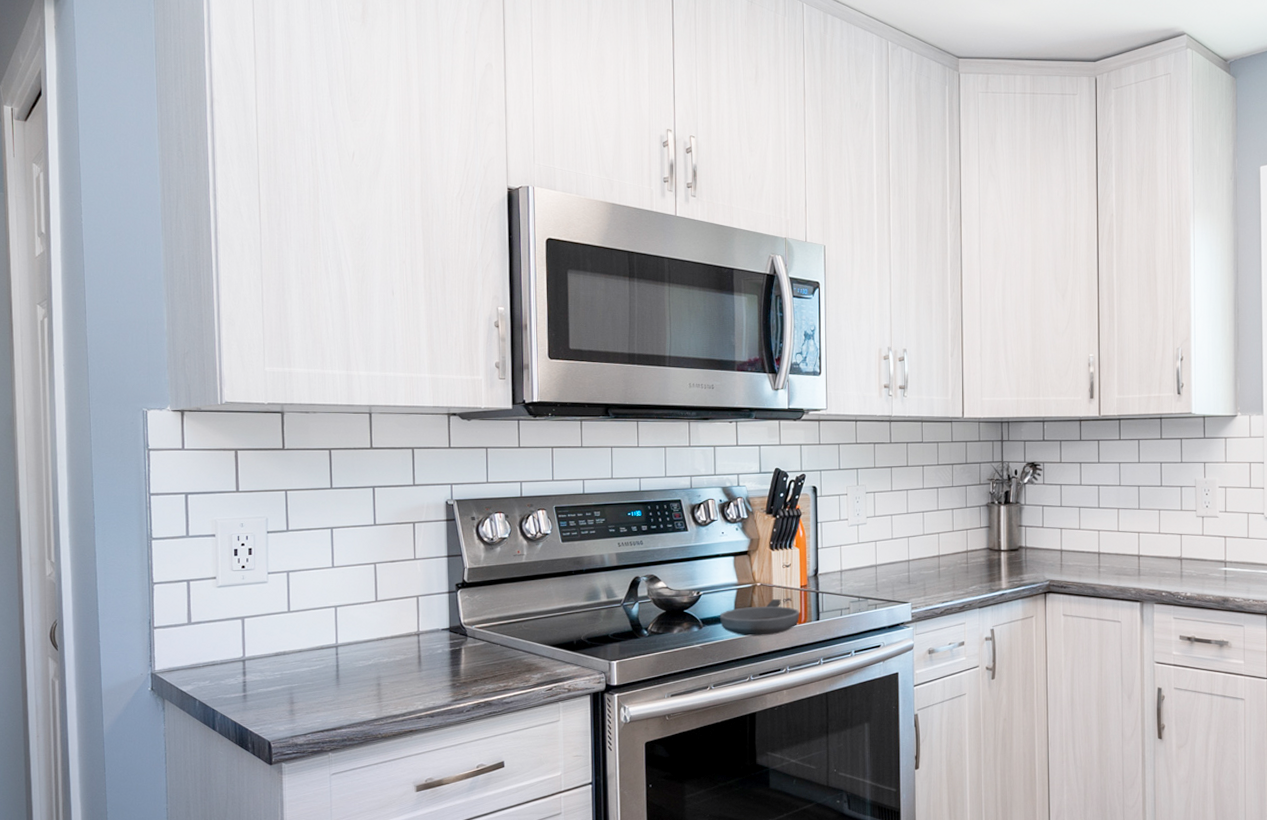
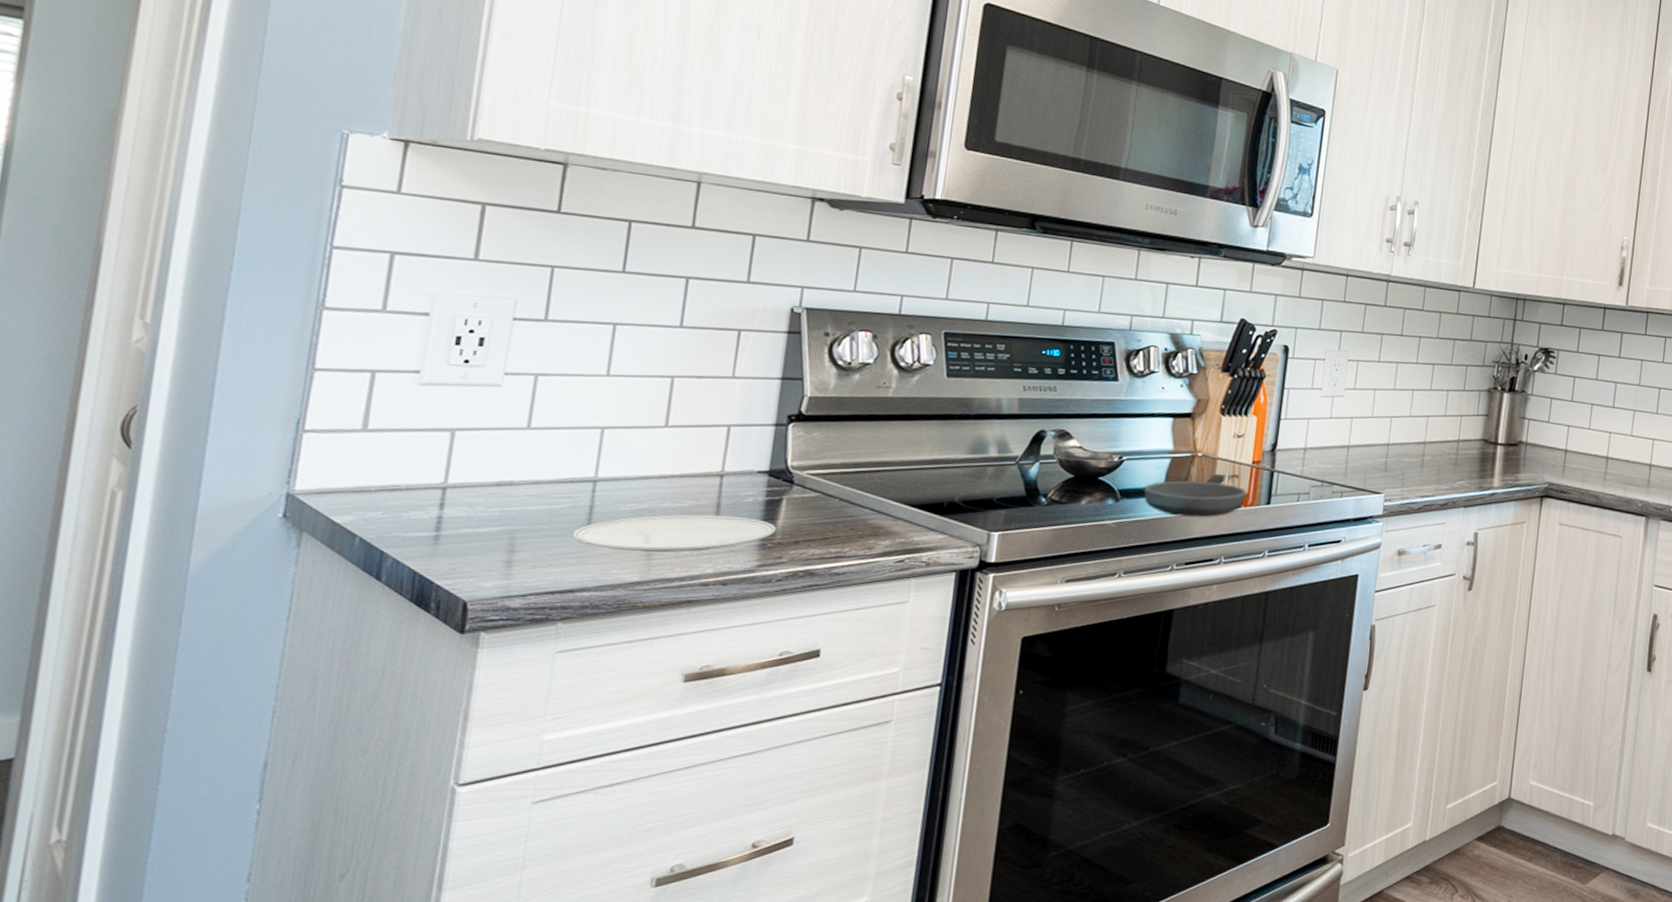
plate: none [328,665,461,697] -> present [572,514,777,554]

